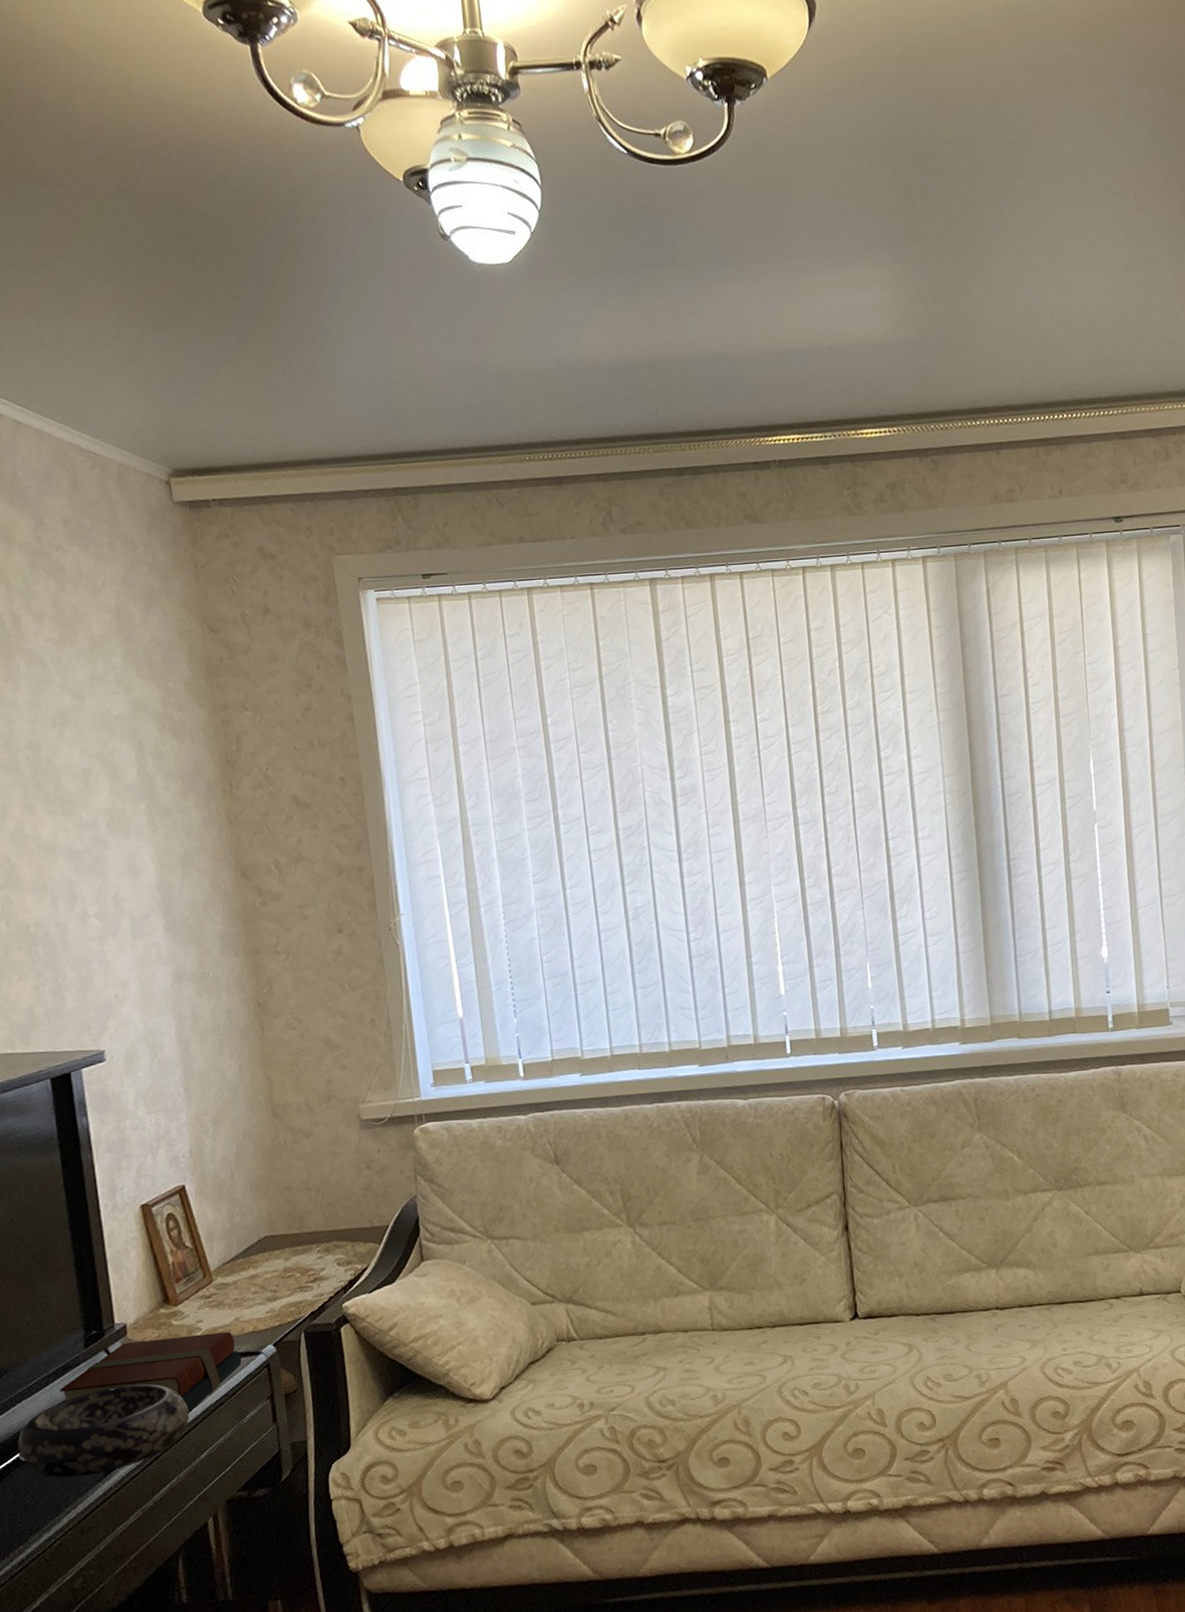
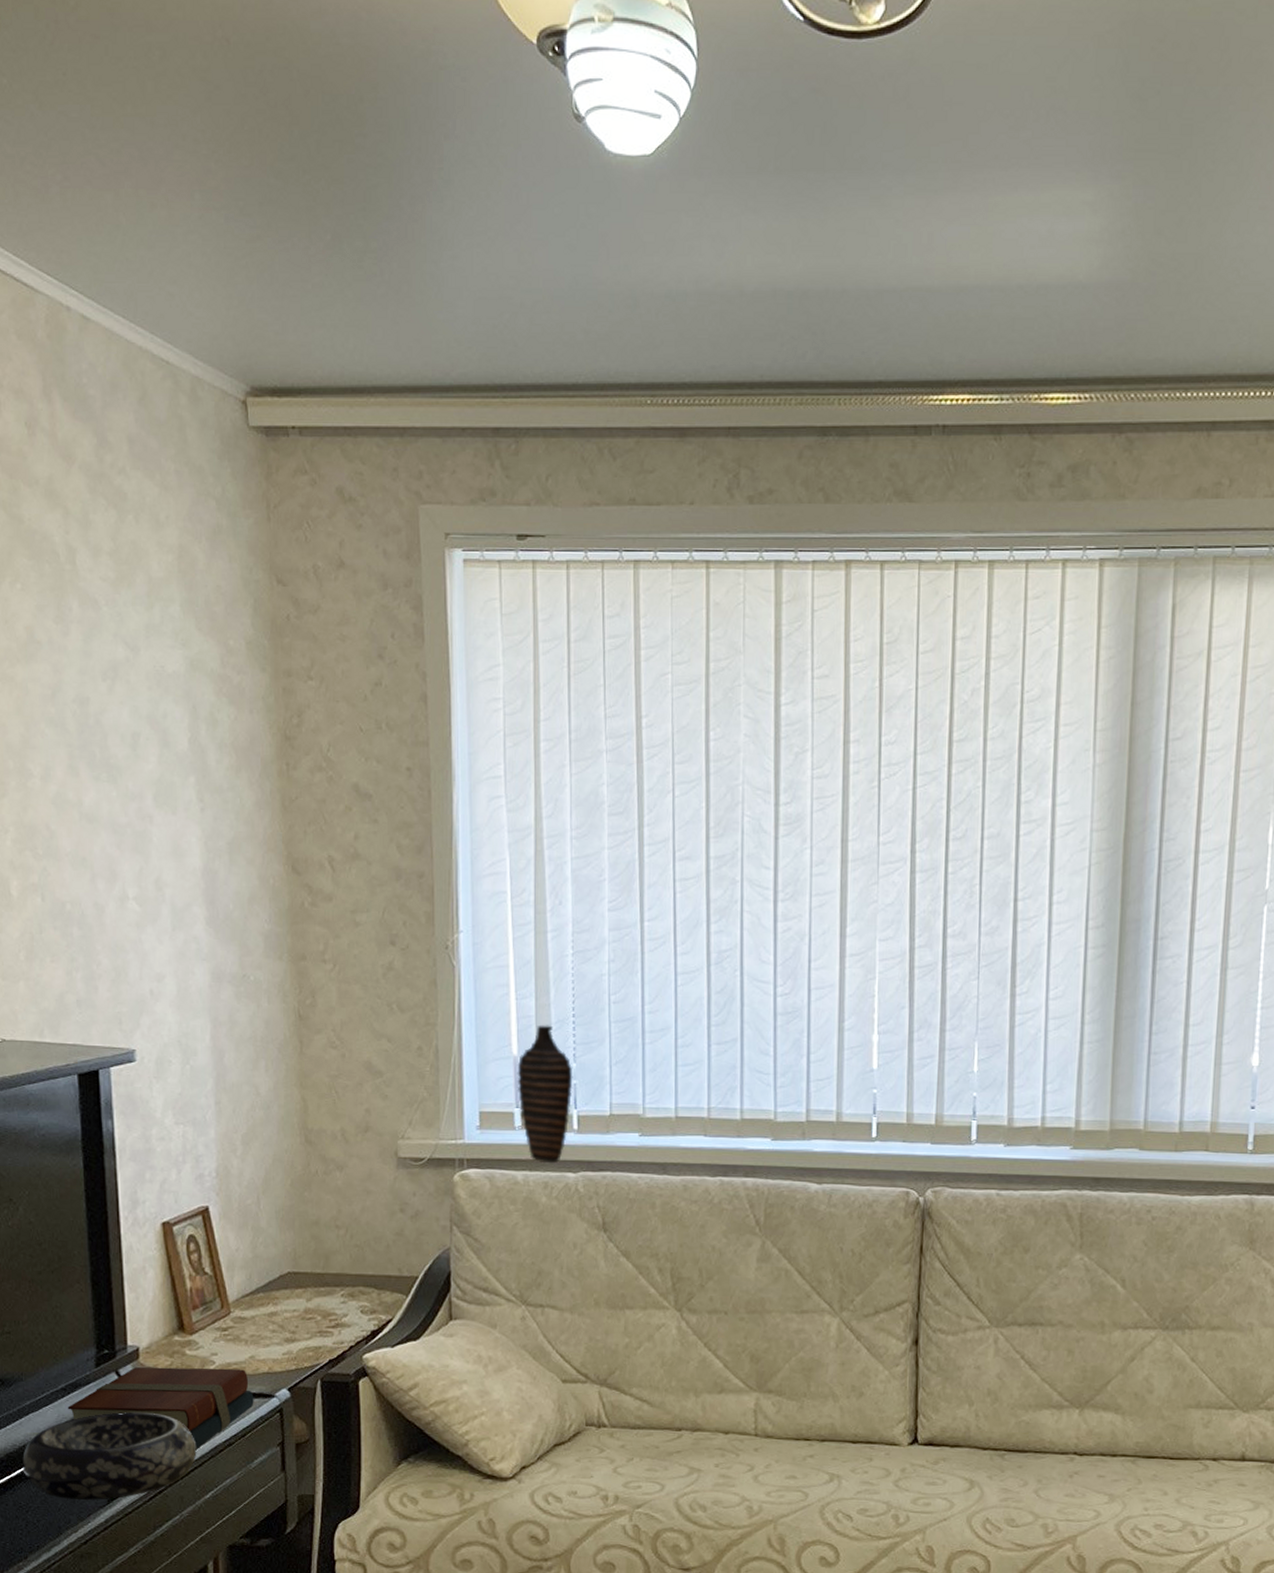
decorative vase: none [463,987,516,1110] -> present [517,1025,573,1164]

